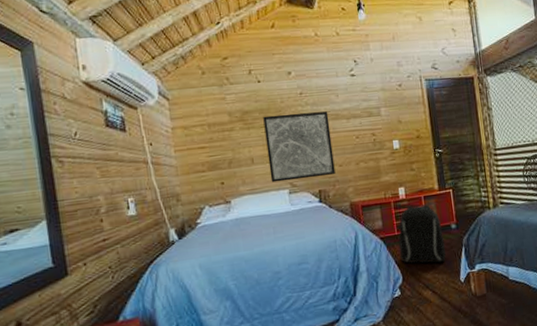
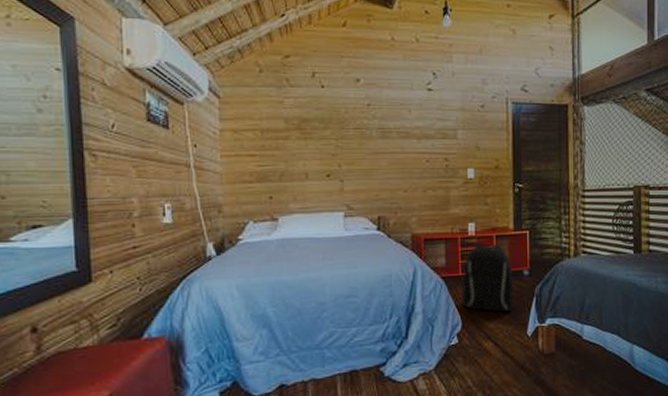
wall art: present [263,111,336,183] -> none [323,126,399,203]

